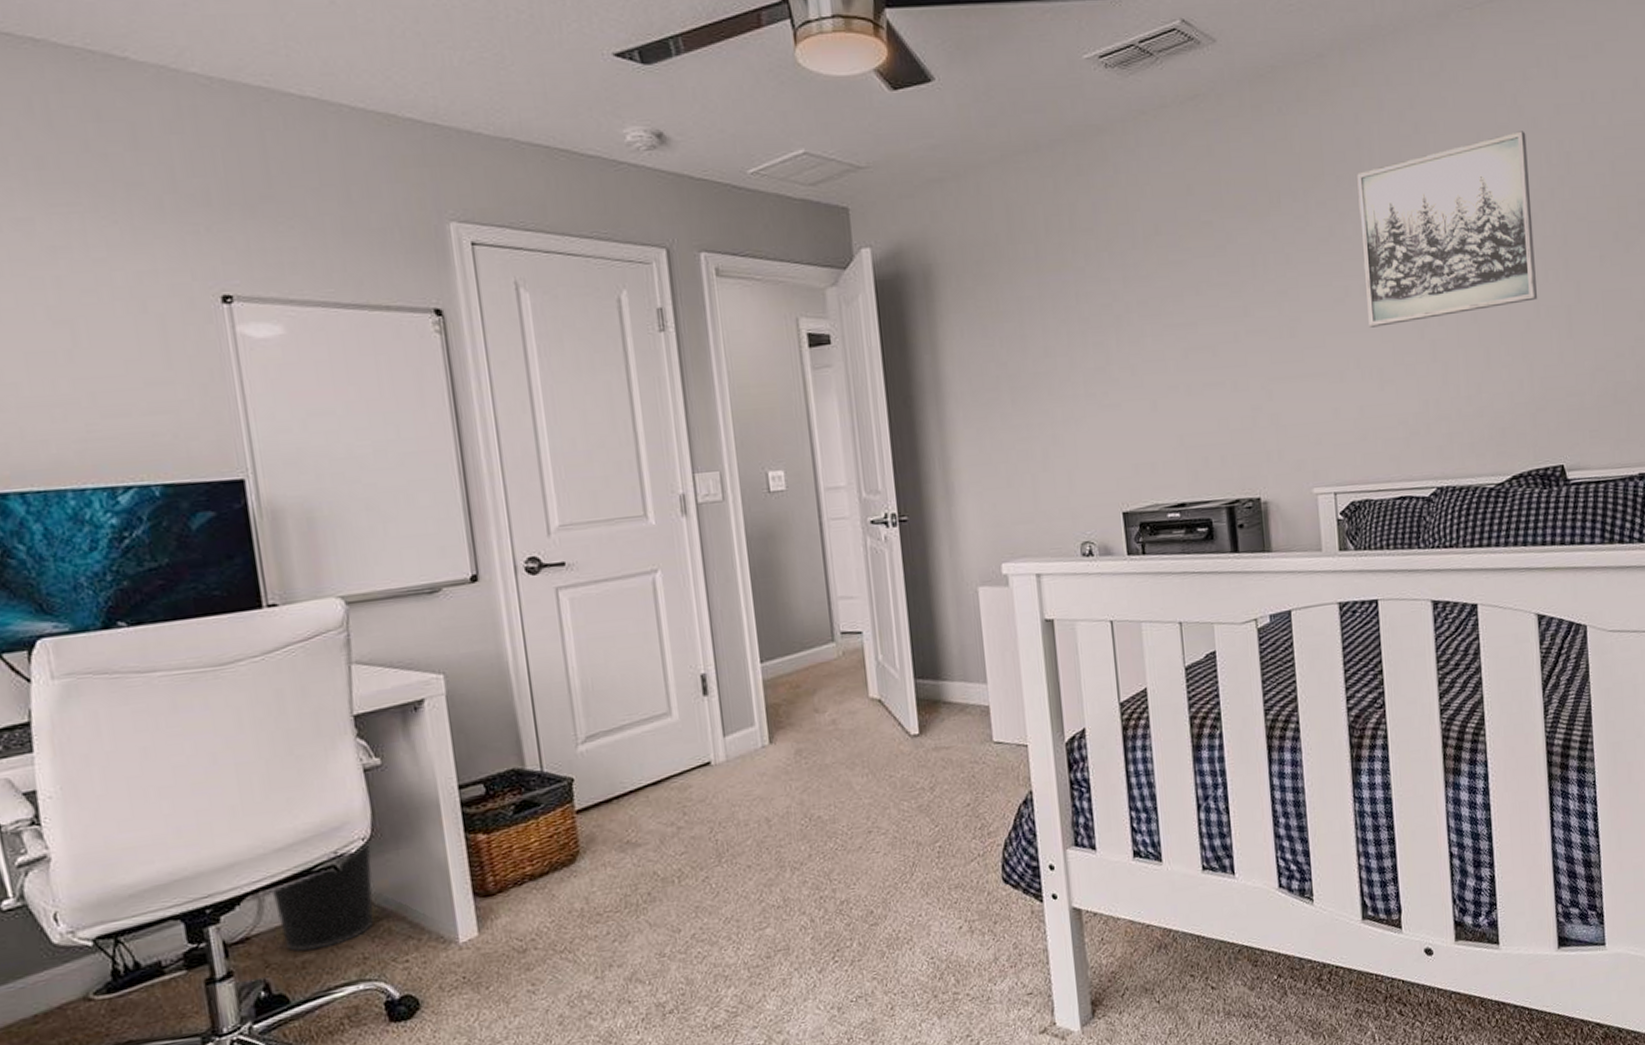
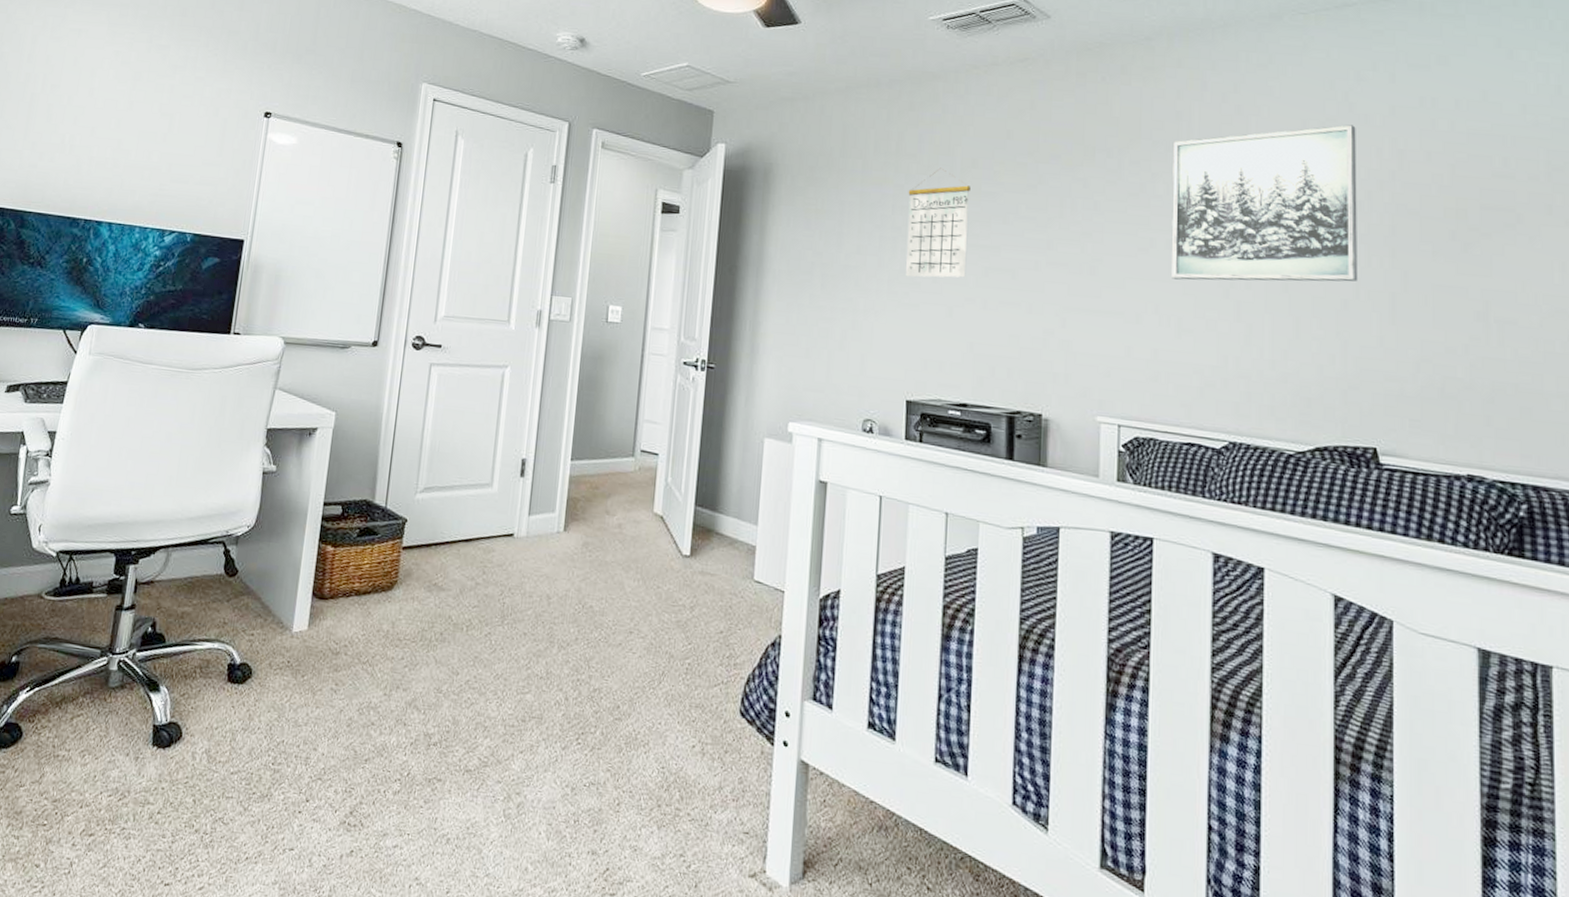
wastebasket: present [270,841,374,952] -> none [175,529,252,606]
calendar: none [1090,240,1166,374] -> present [906,167,971,278]

